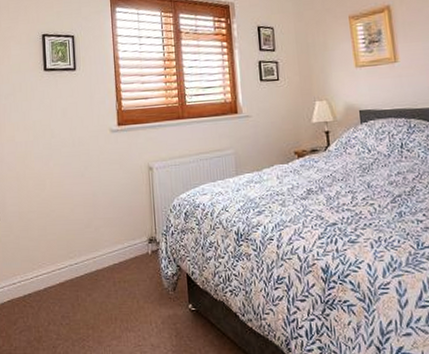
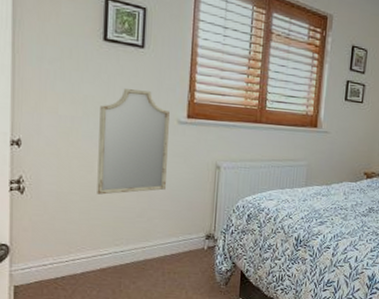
home mirror: none [46,107,107,210] -> present [97,89,170,195]

